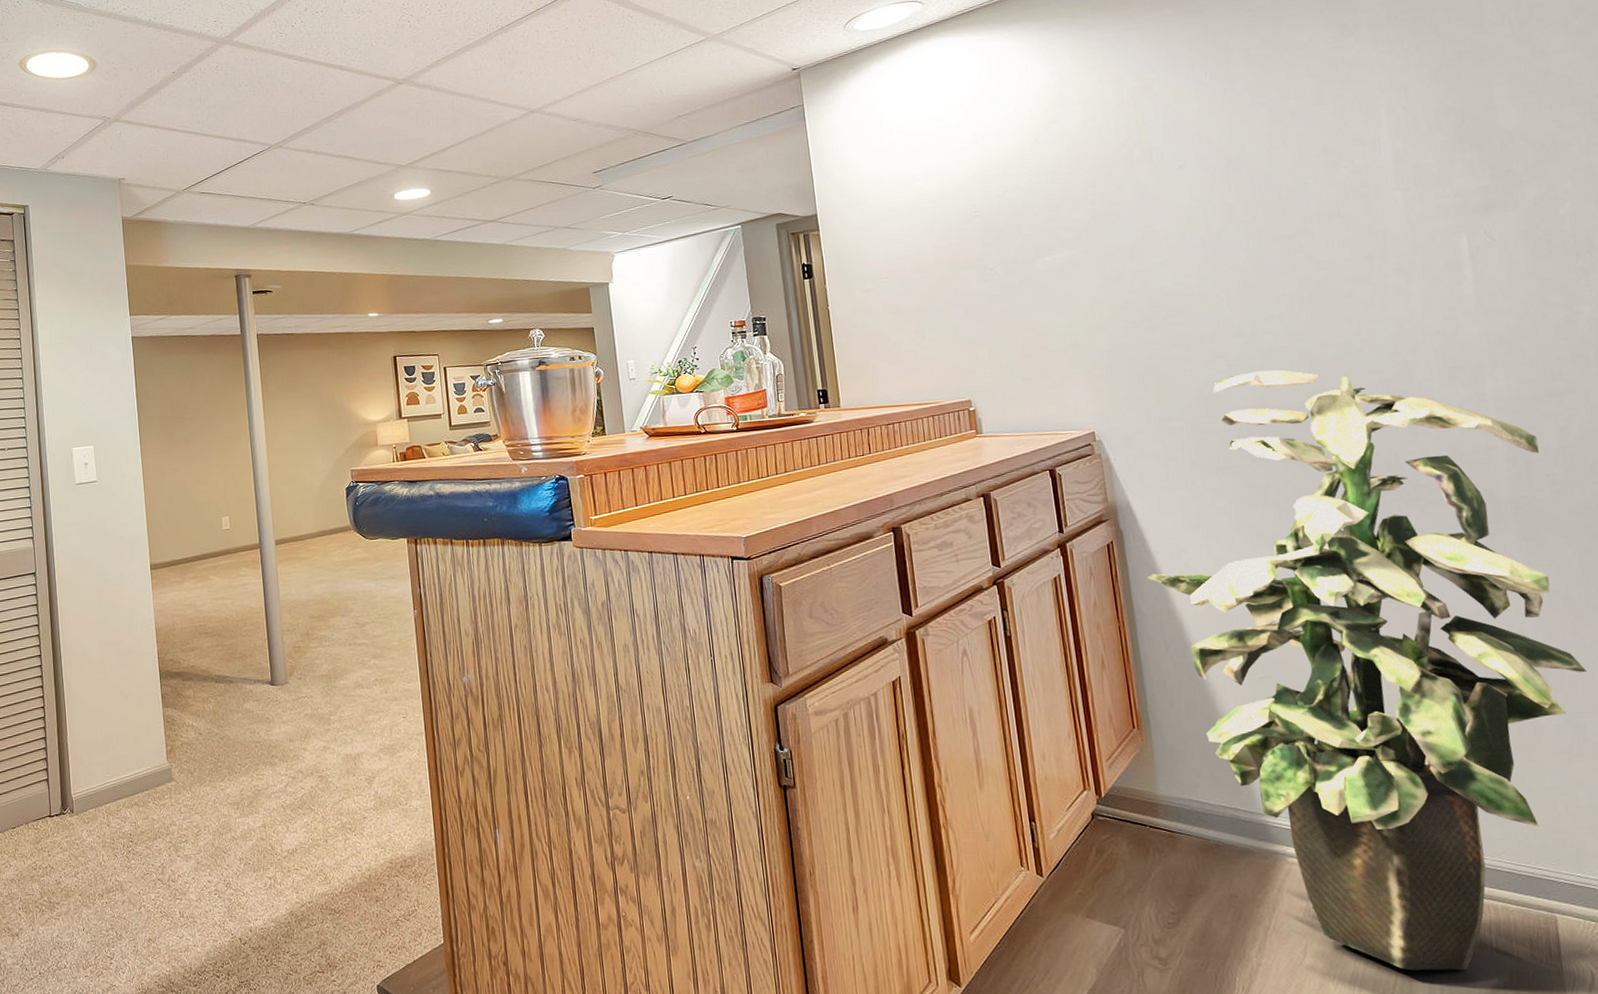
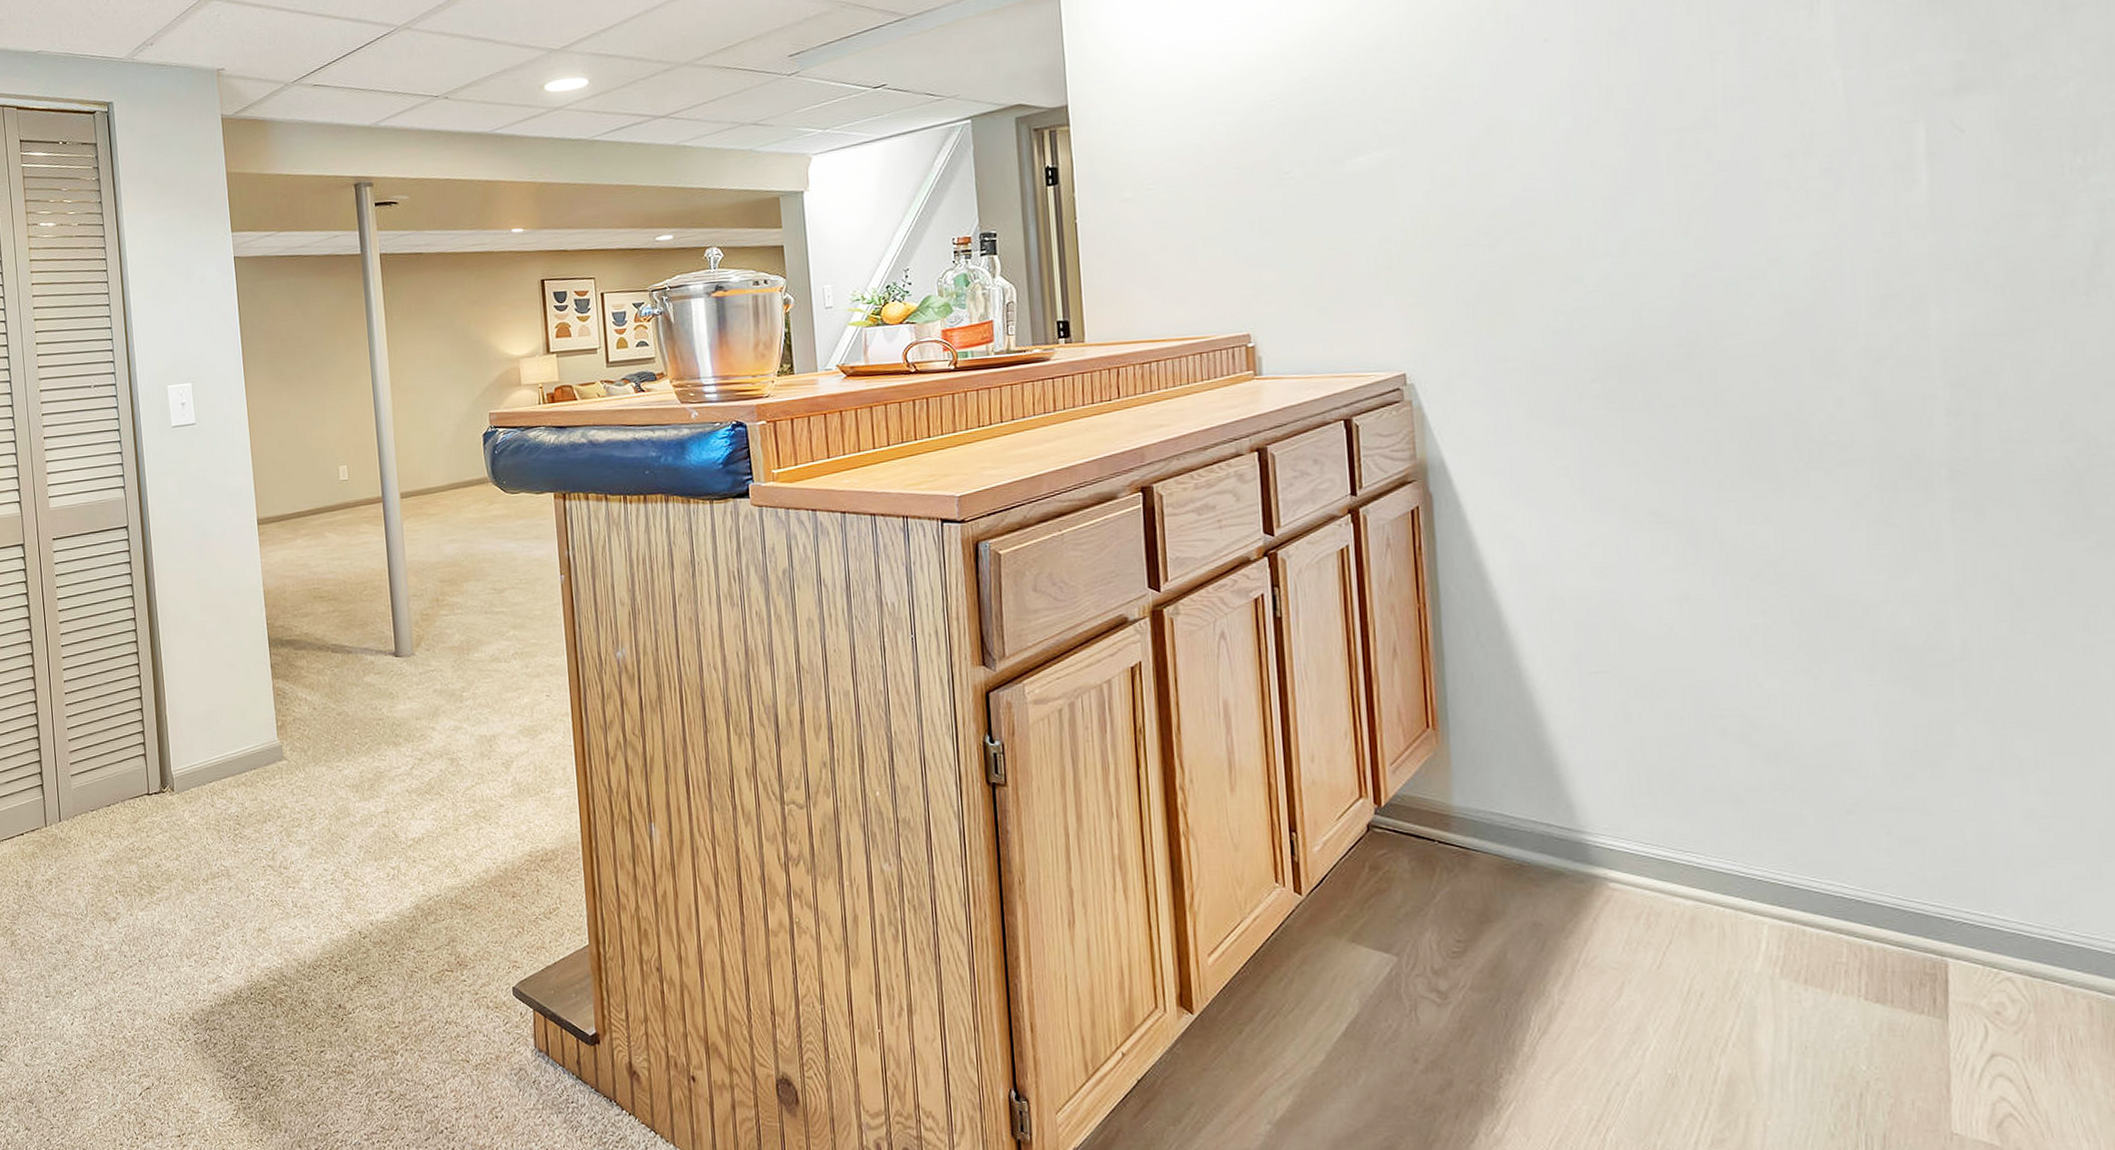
indoor plant: present [1146,370,1587,971] -> none [1458,298,2023,1018]

